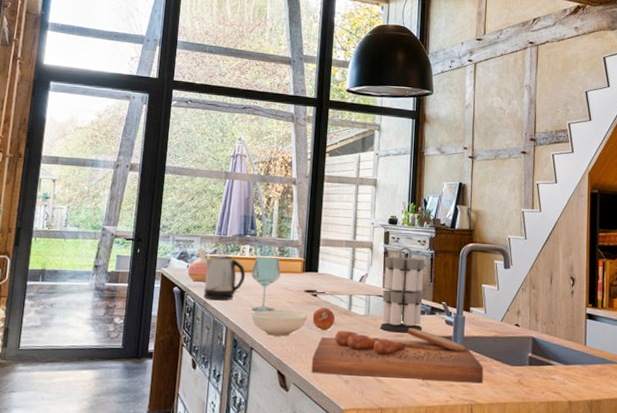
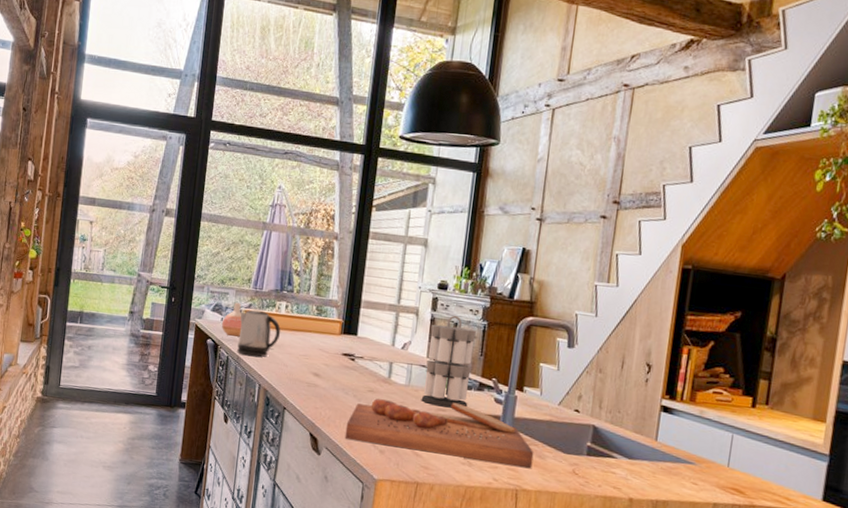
wine glass: present [251,257,281,312] -> none [285,314,318,373]
bowl: present [251,310,308,336] -> none [285,370,344,399]
fruit: present [312,307,335,331] -> none [348,373,373,398]

